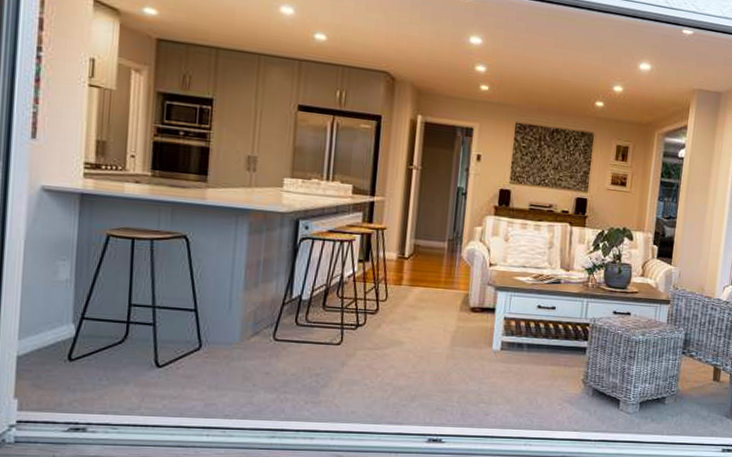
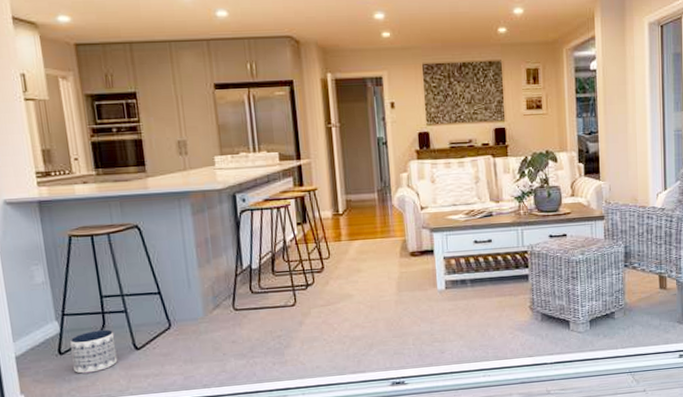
planter: none [82,340,136,385] -> present [70,329,118,374]

